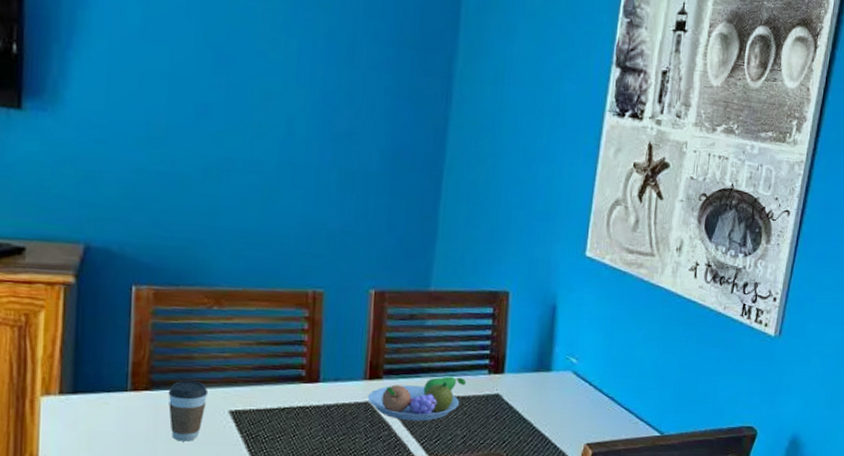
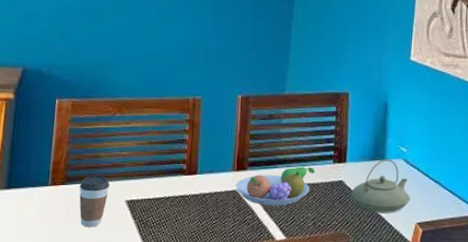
teapot: none [508,371,580,432] -> present [350,159,410,213]

